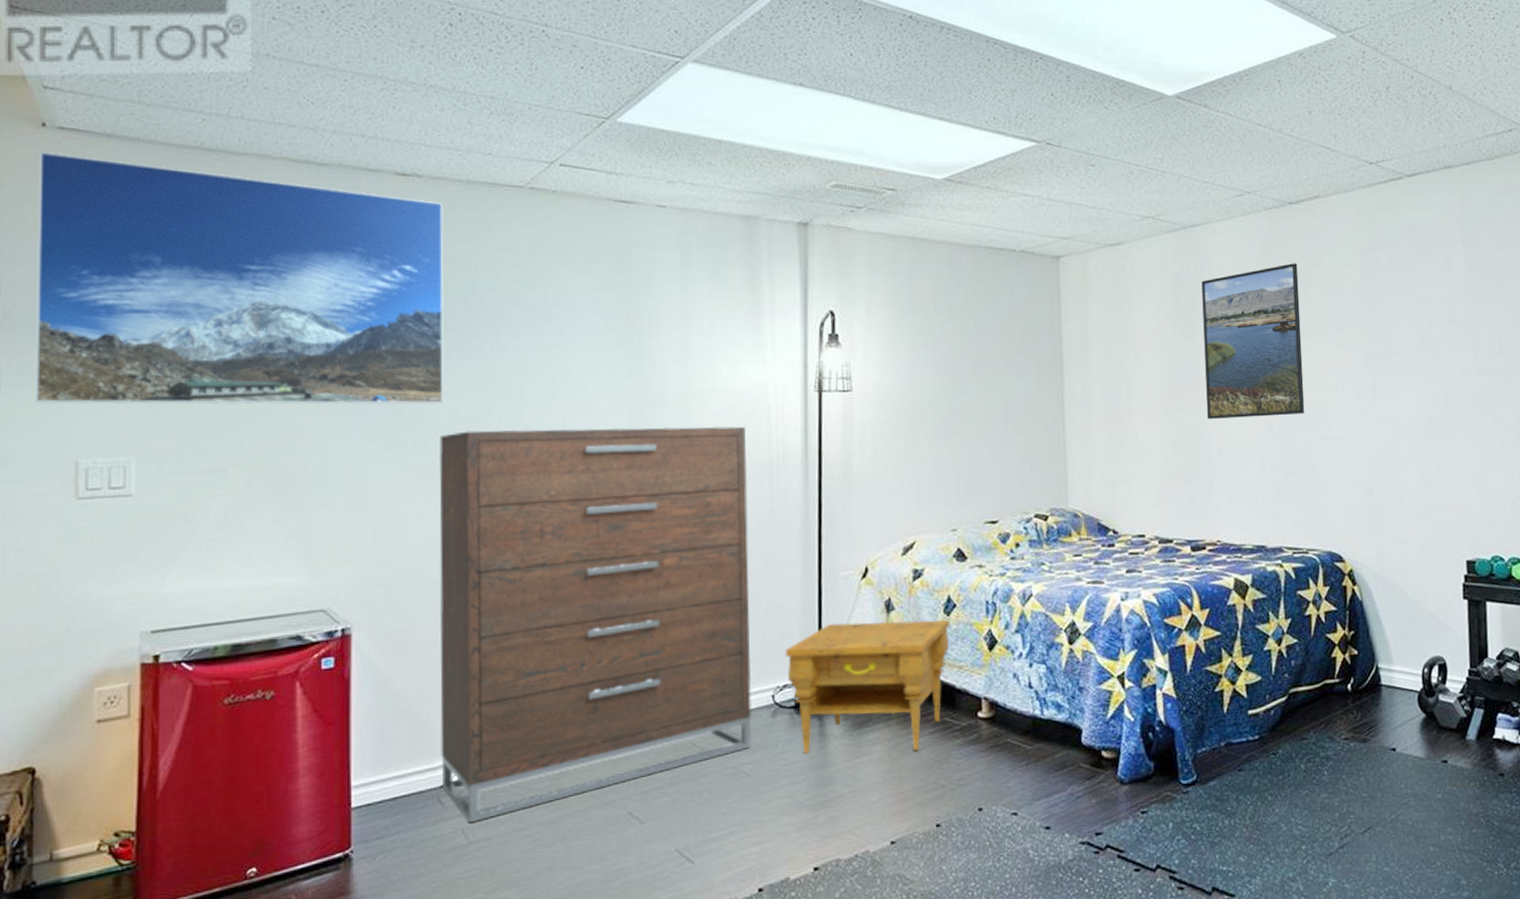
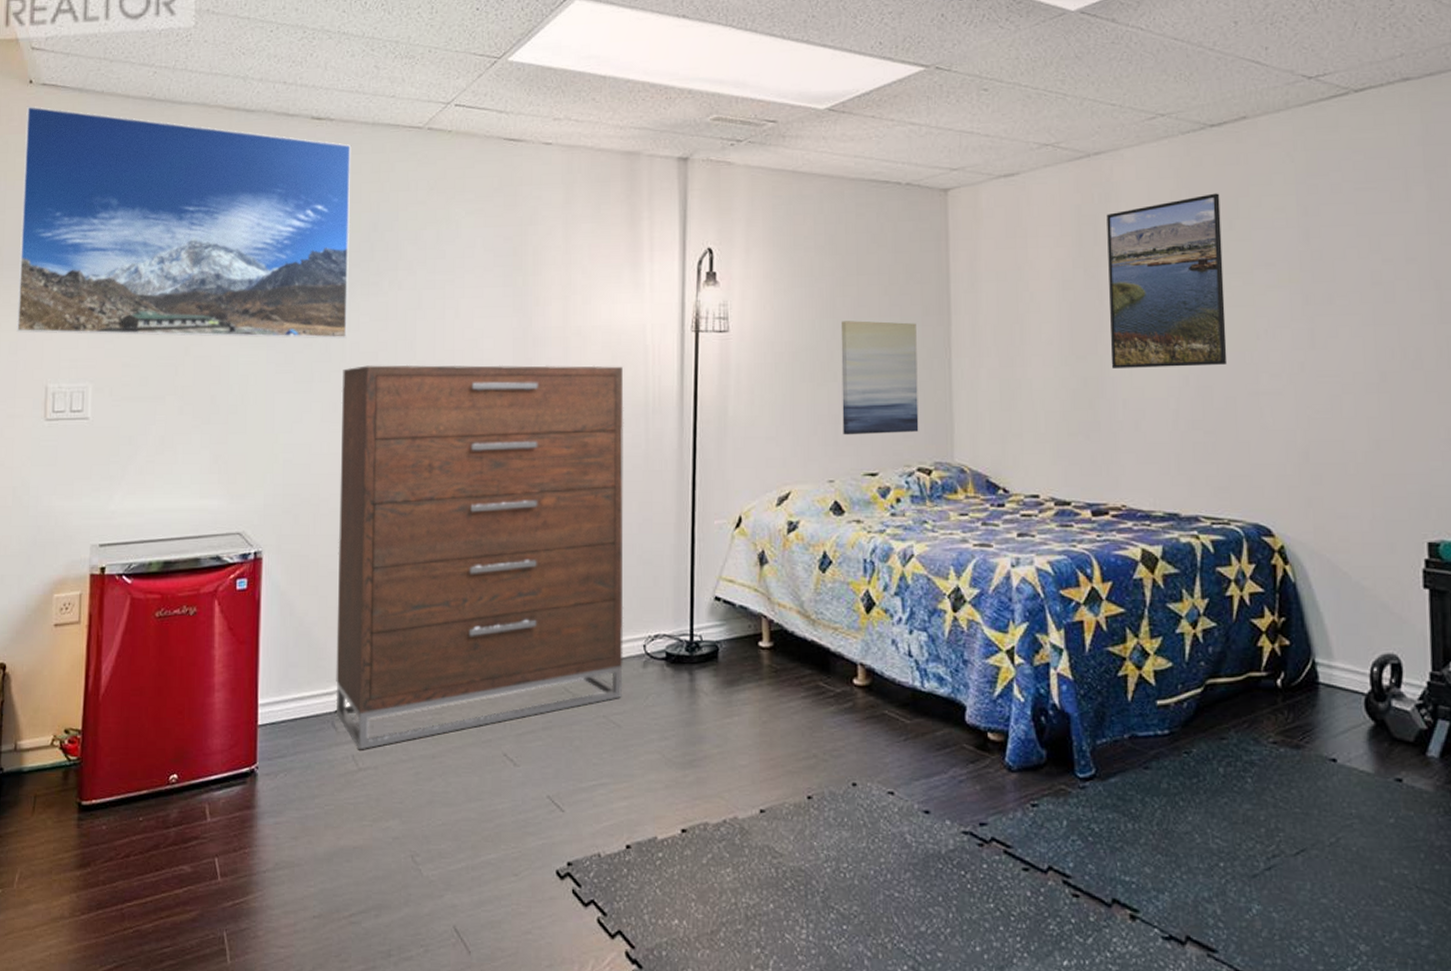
nightstand: present [785,620,950,755] -> none [657,573,826,716]
wall art: none [961,379,1036,487] -> present [840,321,919,435]

